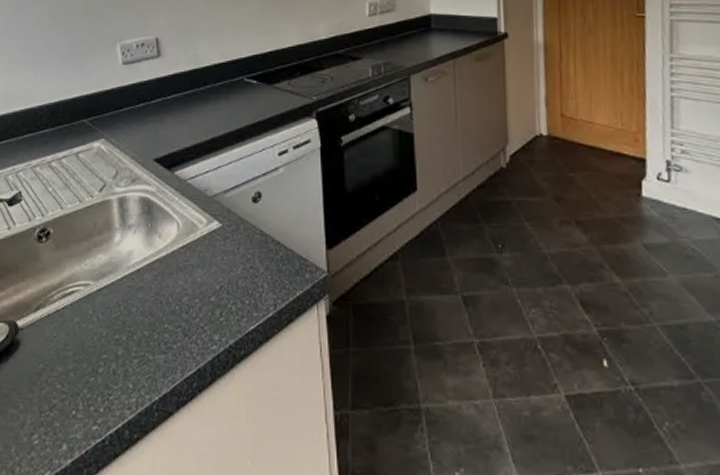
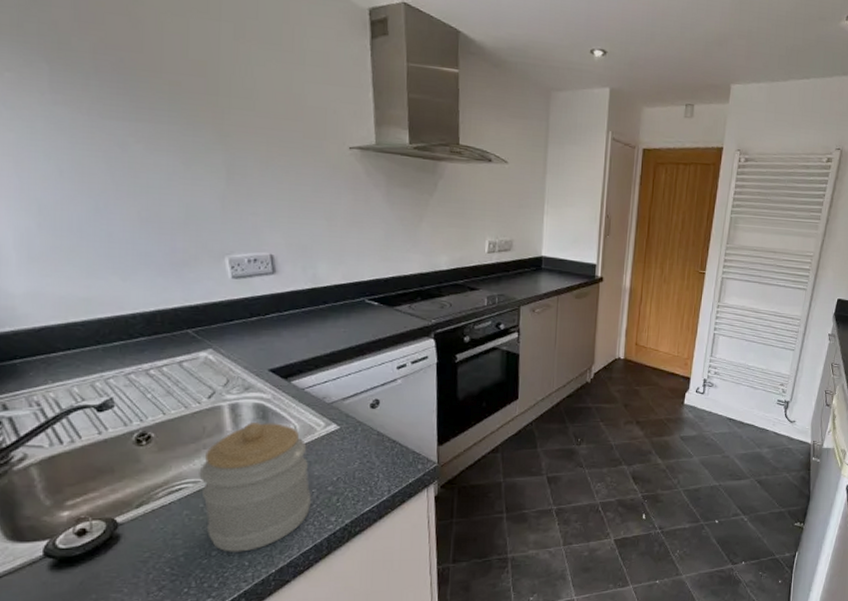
jar: none [89,219,194,372] -> present [199,423,311,552]

